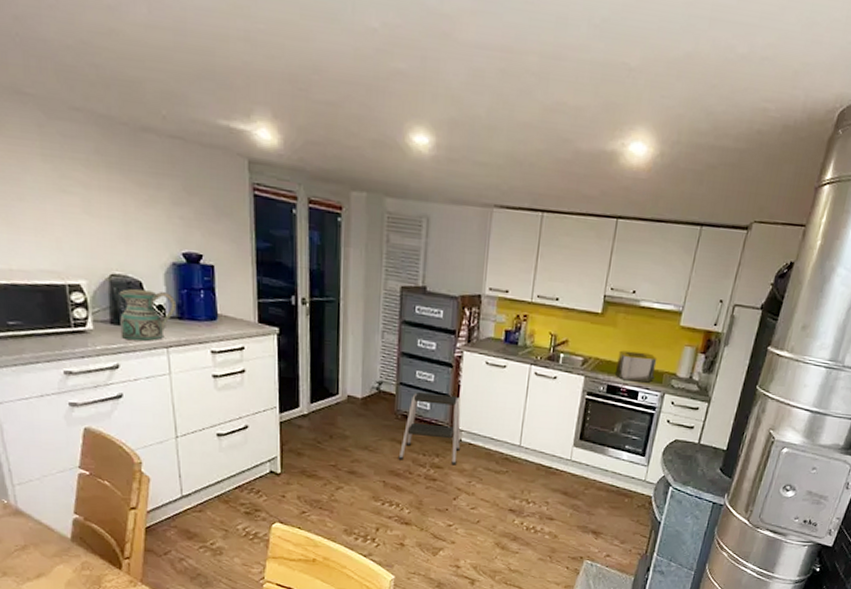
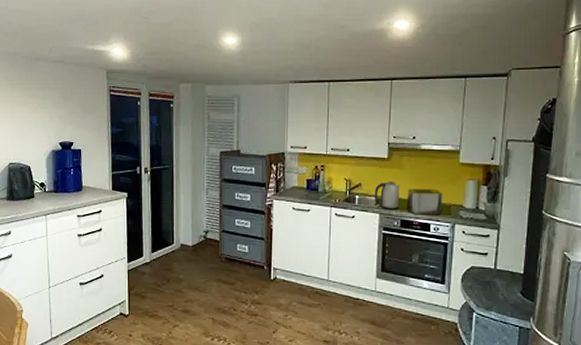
ceramic pitcher: present [119,289,177,342] -> none [13,173,54,212]
step stool: present [398,392,461,466] -> none [224,238,277,301]
kettle: none [581,341,612,374] -> present [374,182,401,211]

